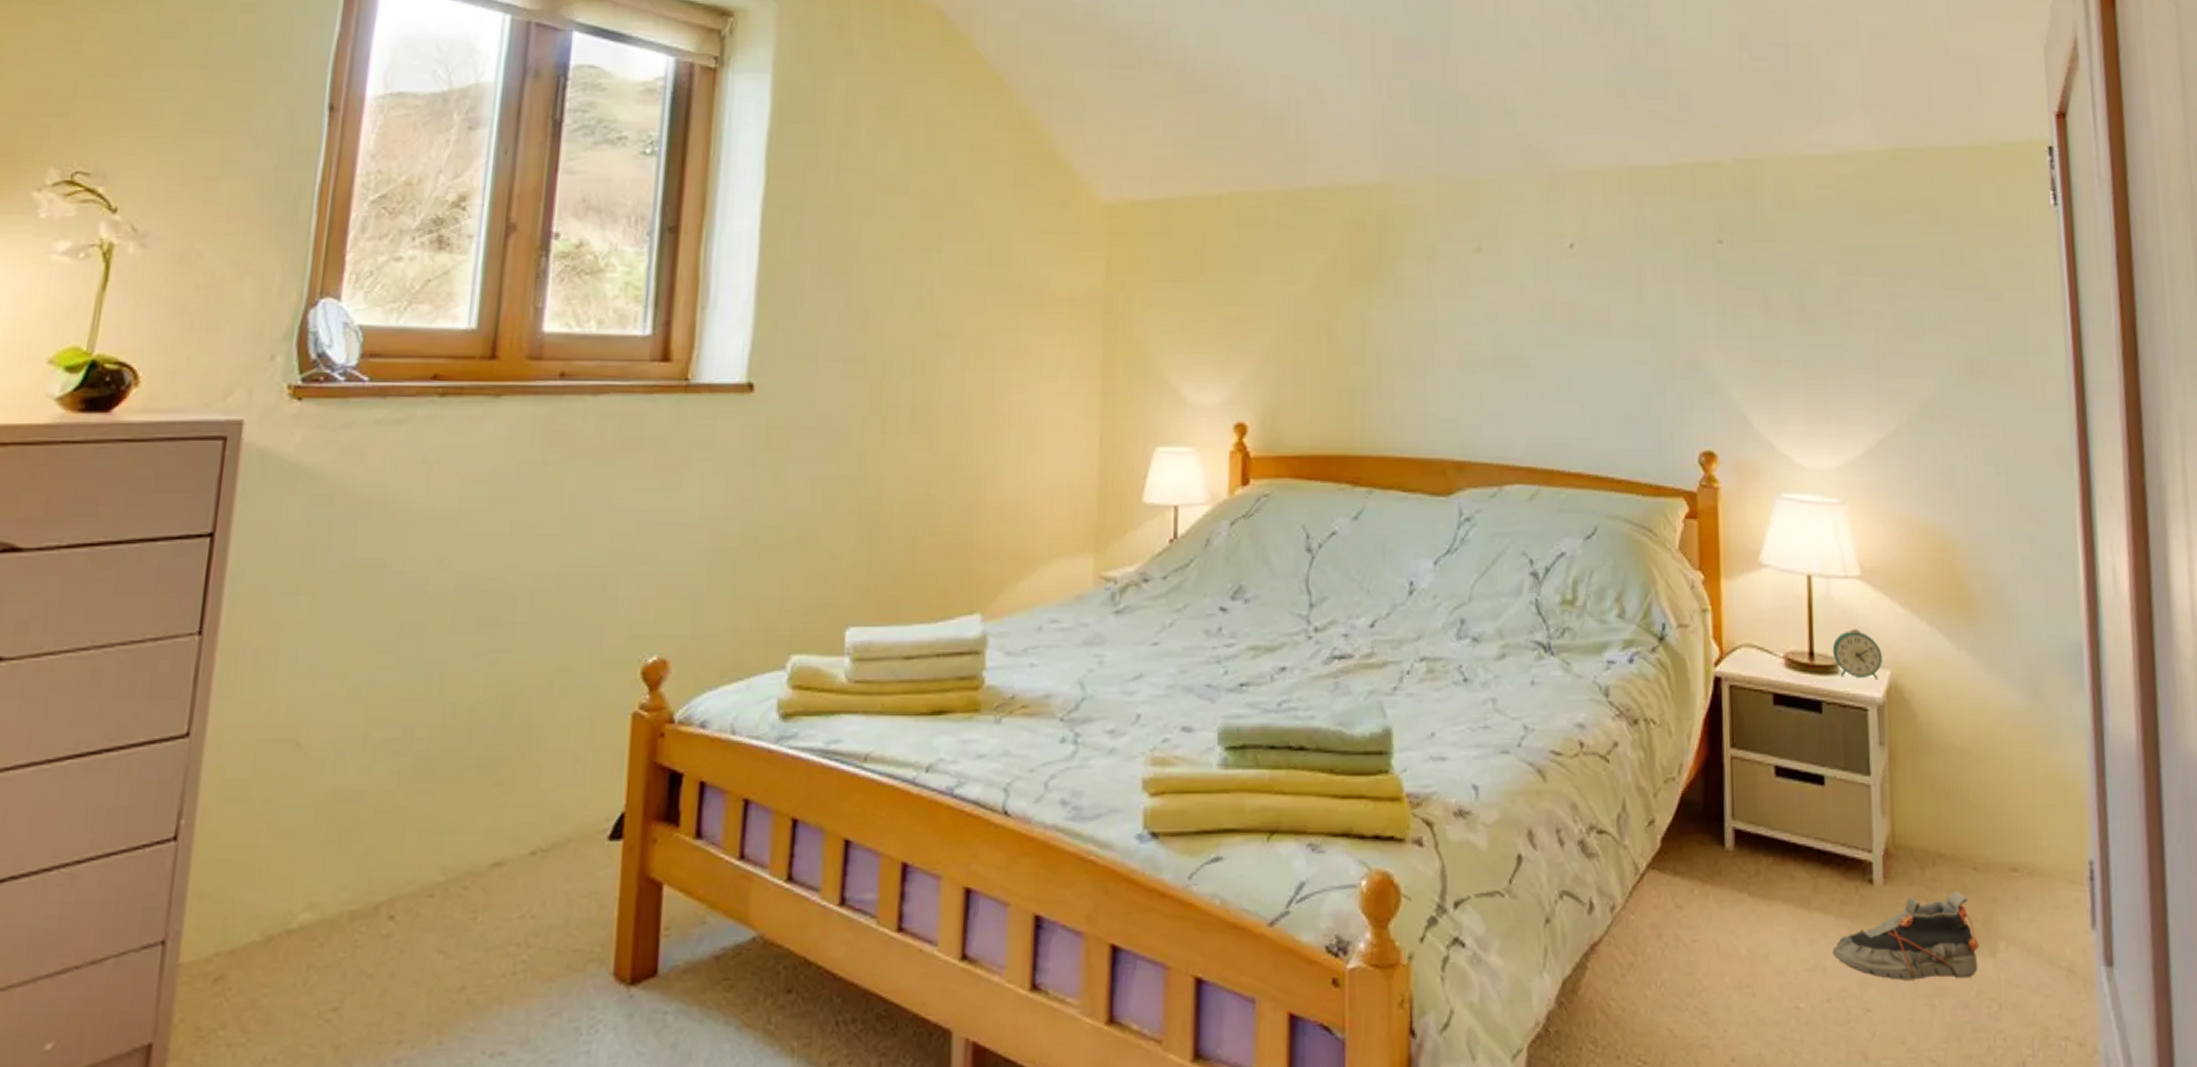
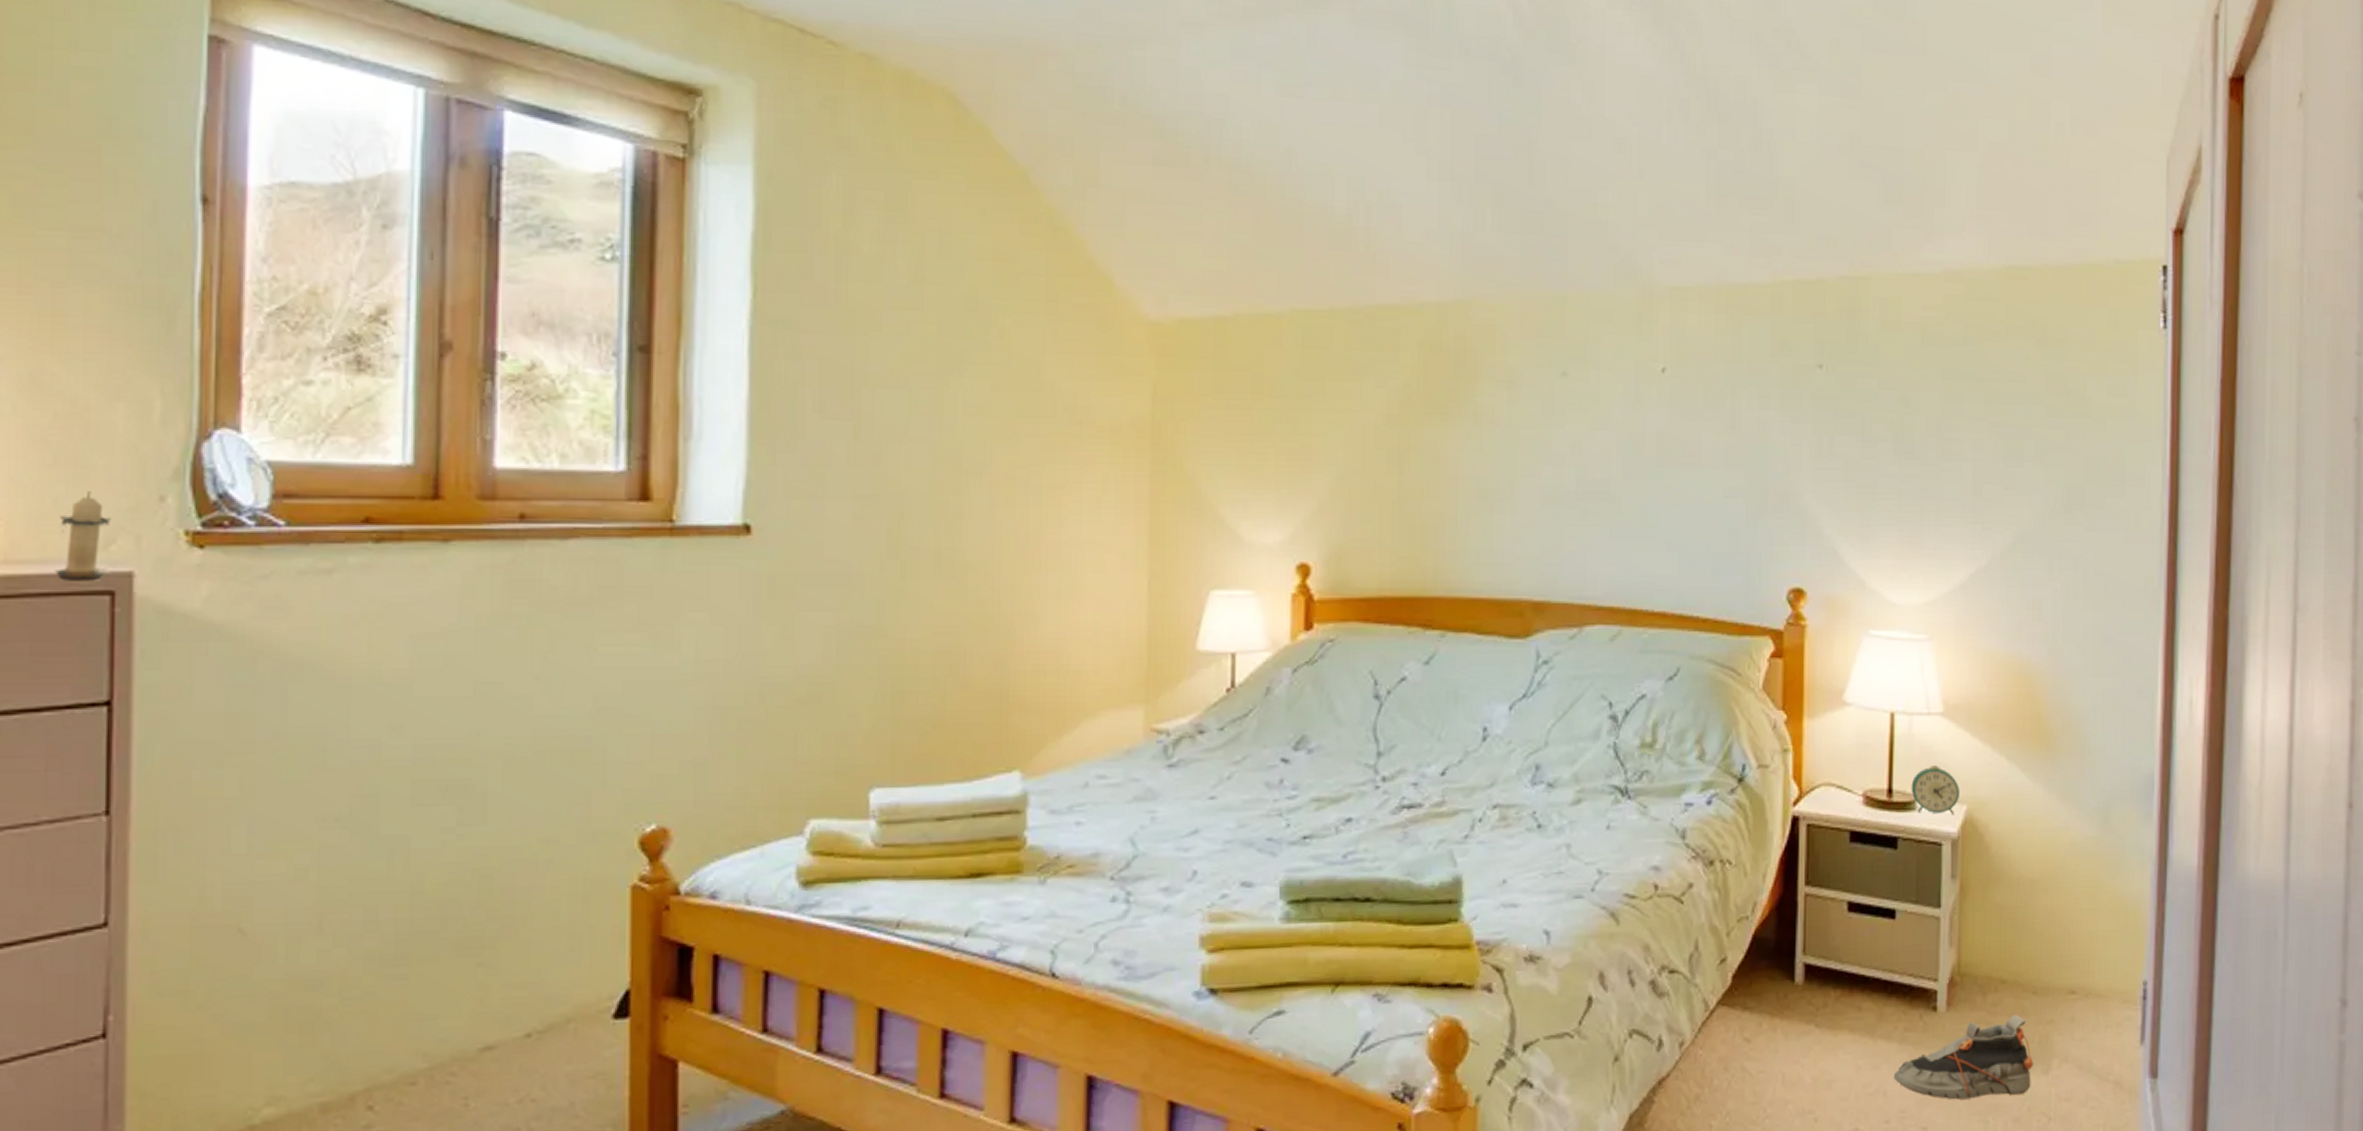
candle: none [182,351,231,428] -> present [55,491,112,581]

